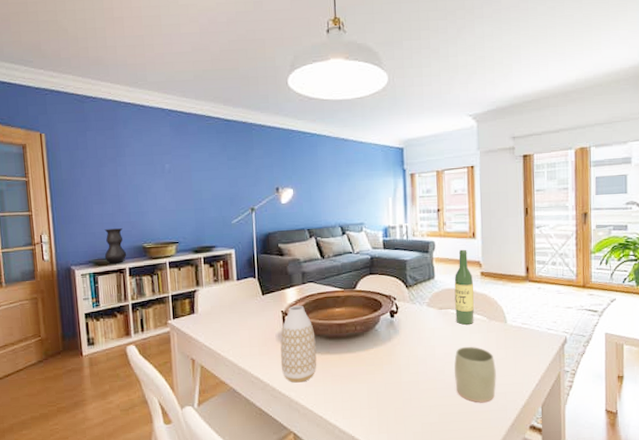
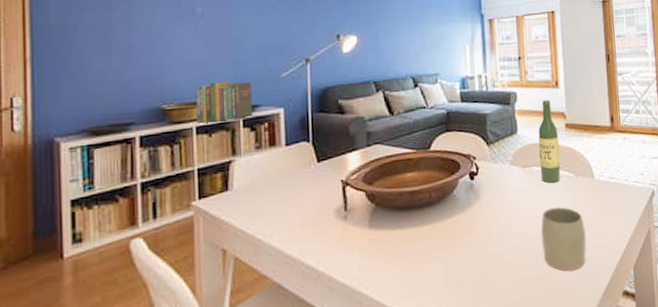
vase: present [104,228,127,264] -> none [105,86,138,133]
books: none [167,225,211,259] -> present [196,81,253,123]
vase: present [280,305,317,383] -> none [339,172,385,268]

